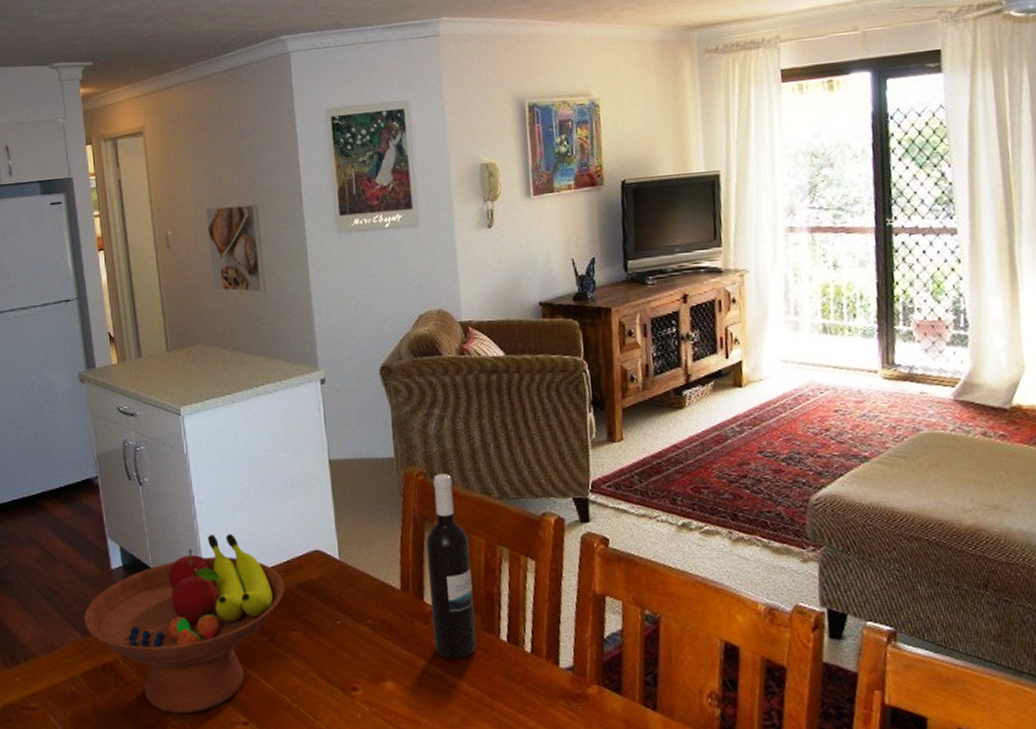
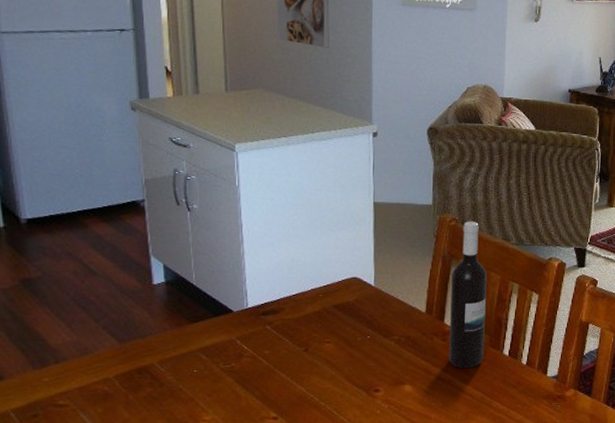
fruit bowl: present [84,534,286,714] -> none [122,259,323,411]

